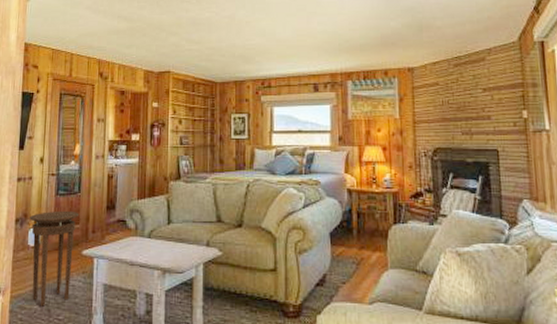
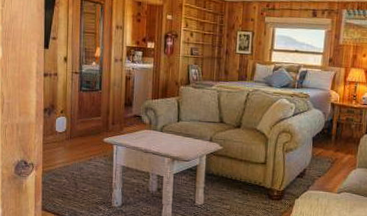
stool: present [29,210,79,307] -> none [56,104,100,181]

